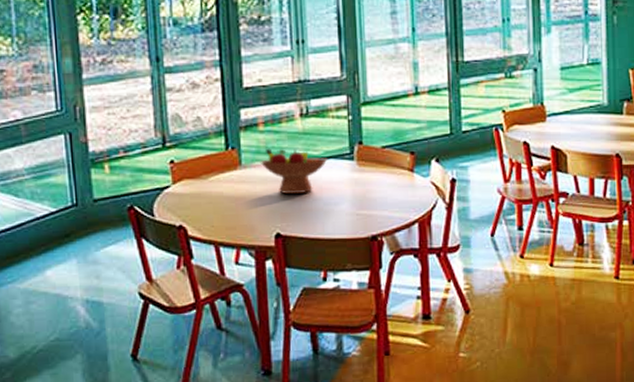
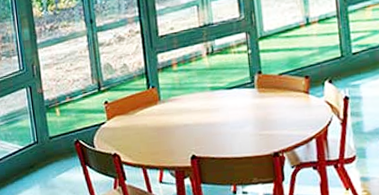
fruit bowl: present [260,148,328,194] -> none [175,83,232,122]

